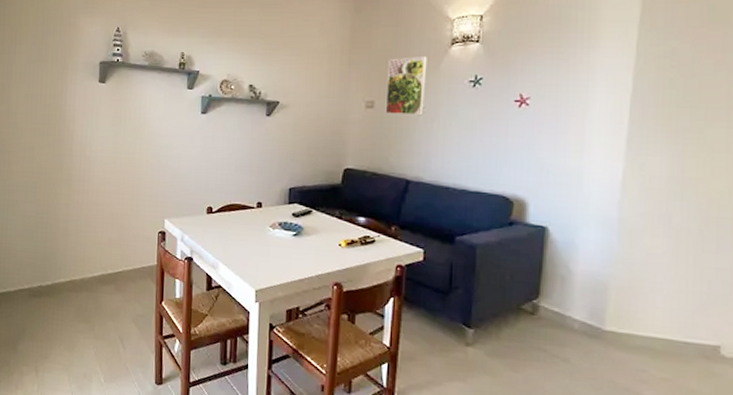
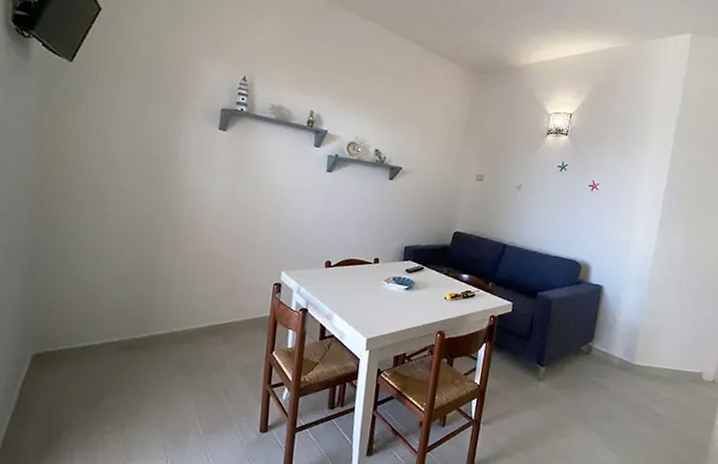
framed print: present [385,57,427,116] -> none [491,140,528,191]

